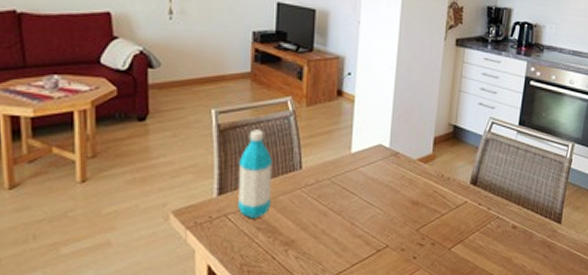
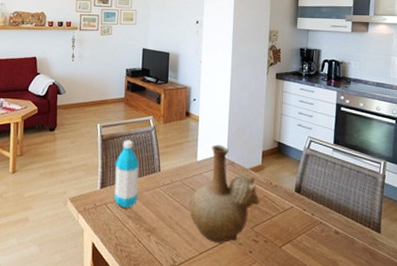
vase: none [339,131,428,251] -> present [189,145,260,243]

